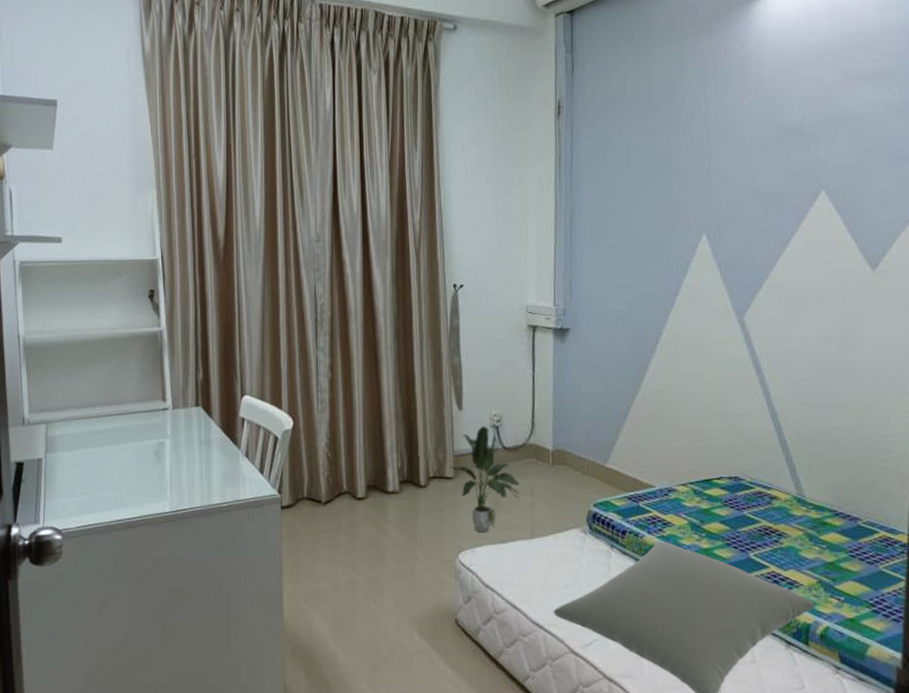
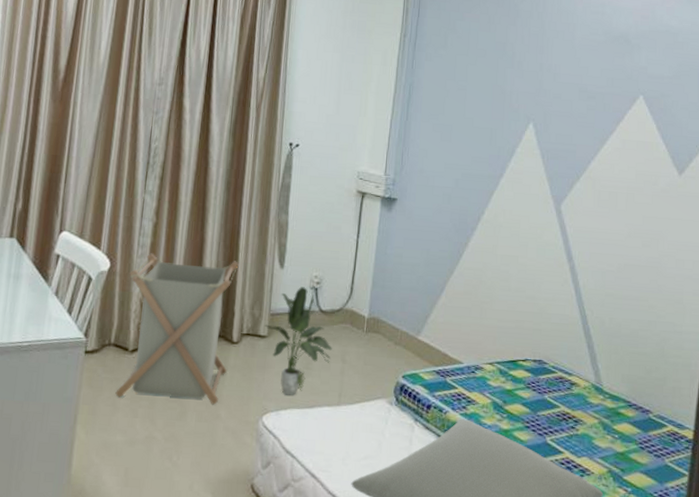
laundry basket: none [313,407,418,547] -> present [115,253,239,405]

